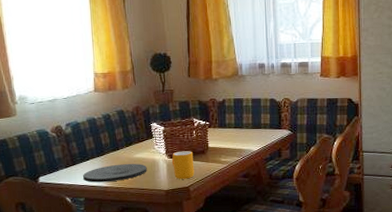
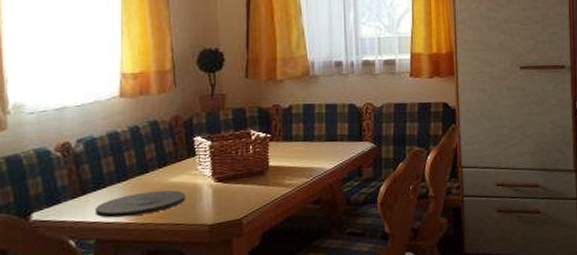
mug: present [171,151,195,179] -> none [219,171,249,210]

